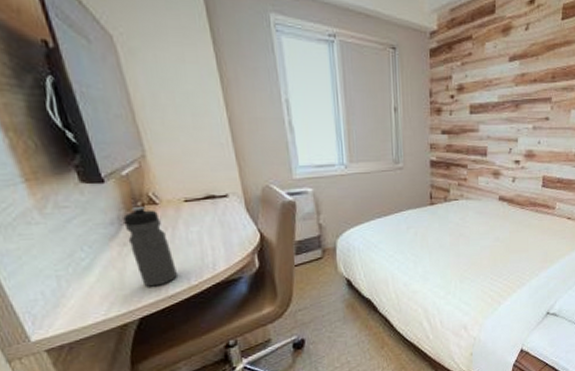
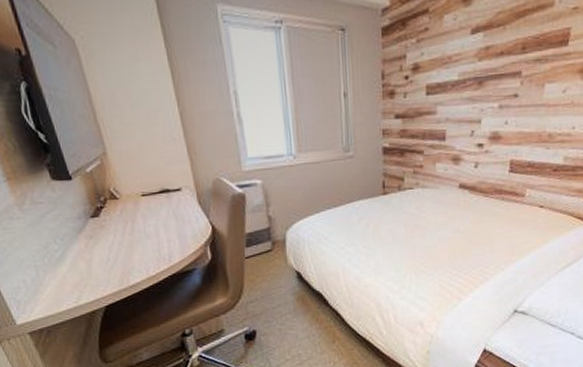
water bottle: present [123,205,179,287] -> none [89,200,138,277]

